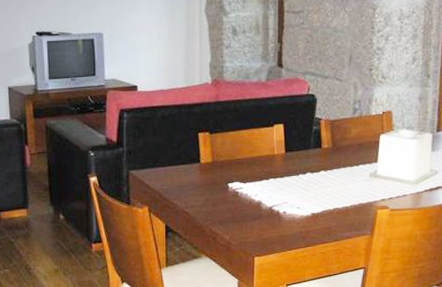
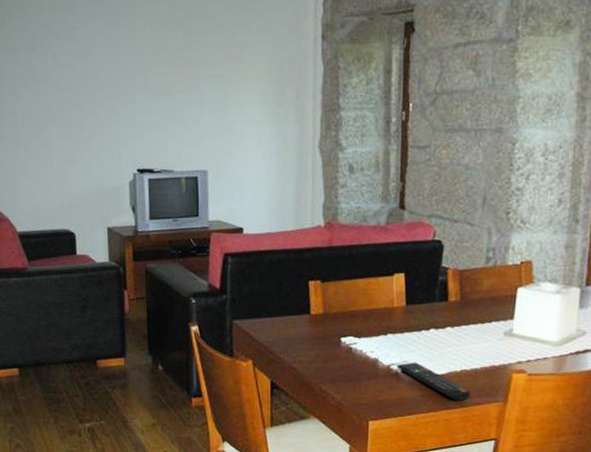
remote control: none [278,203,343,235] -> present [397,362,471,400]

